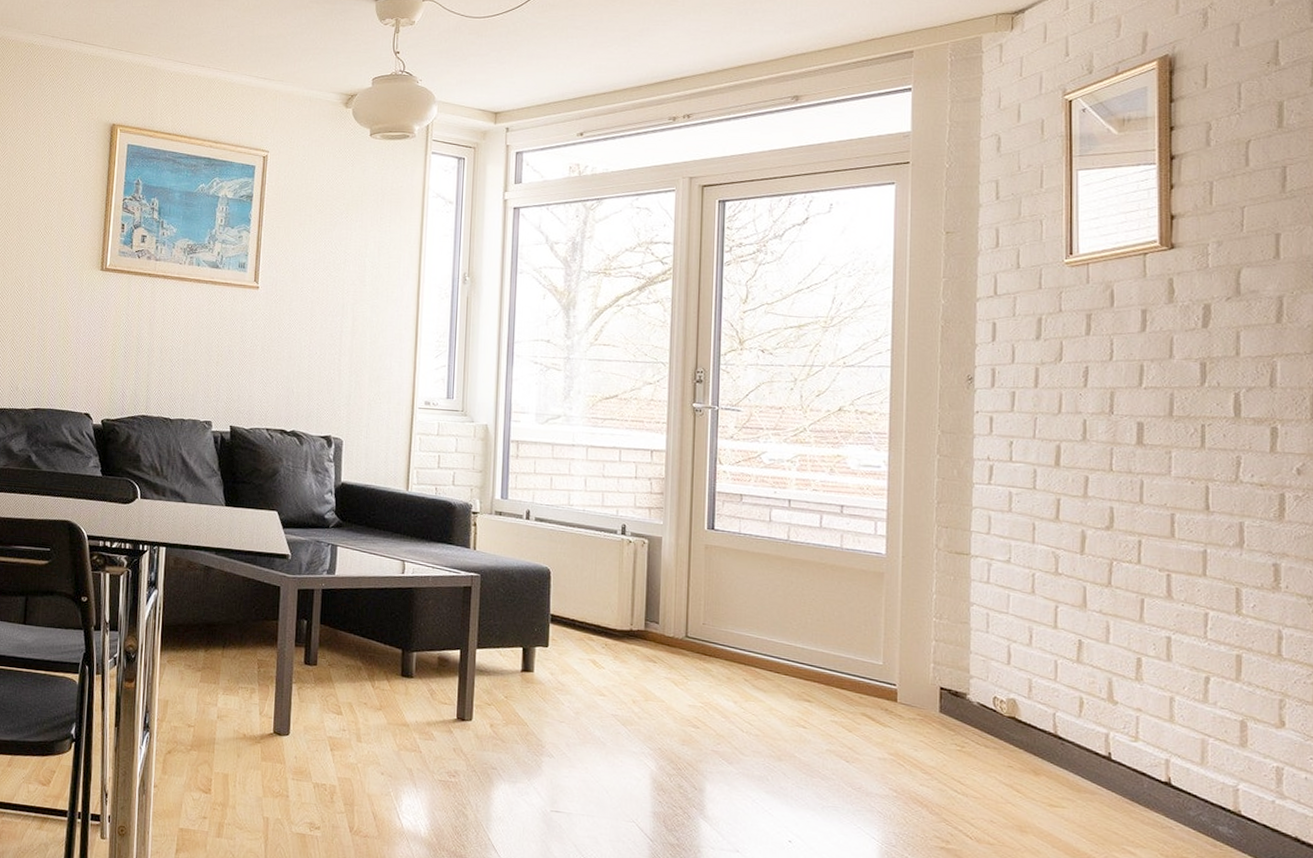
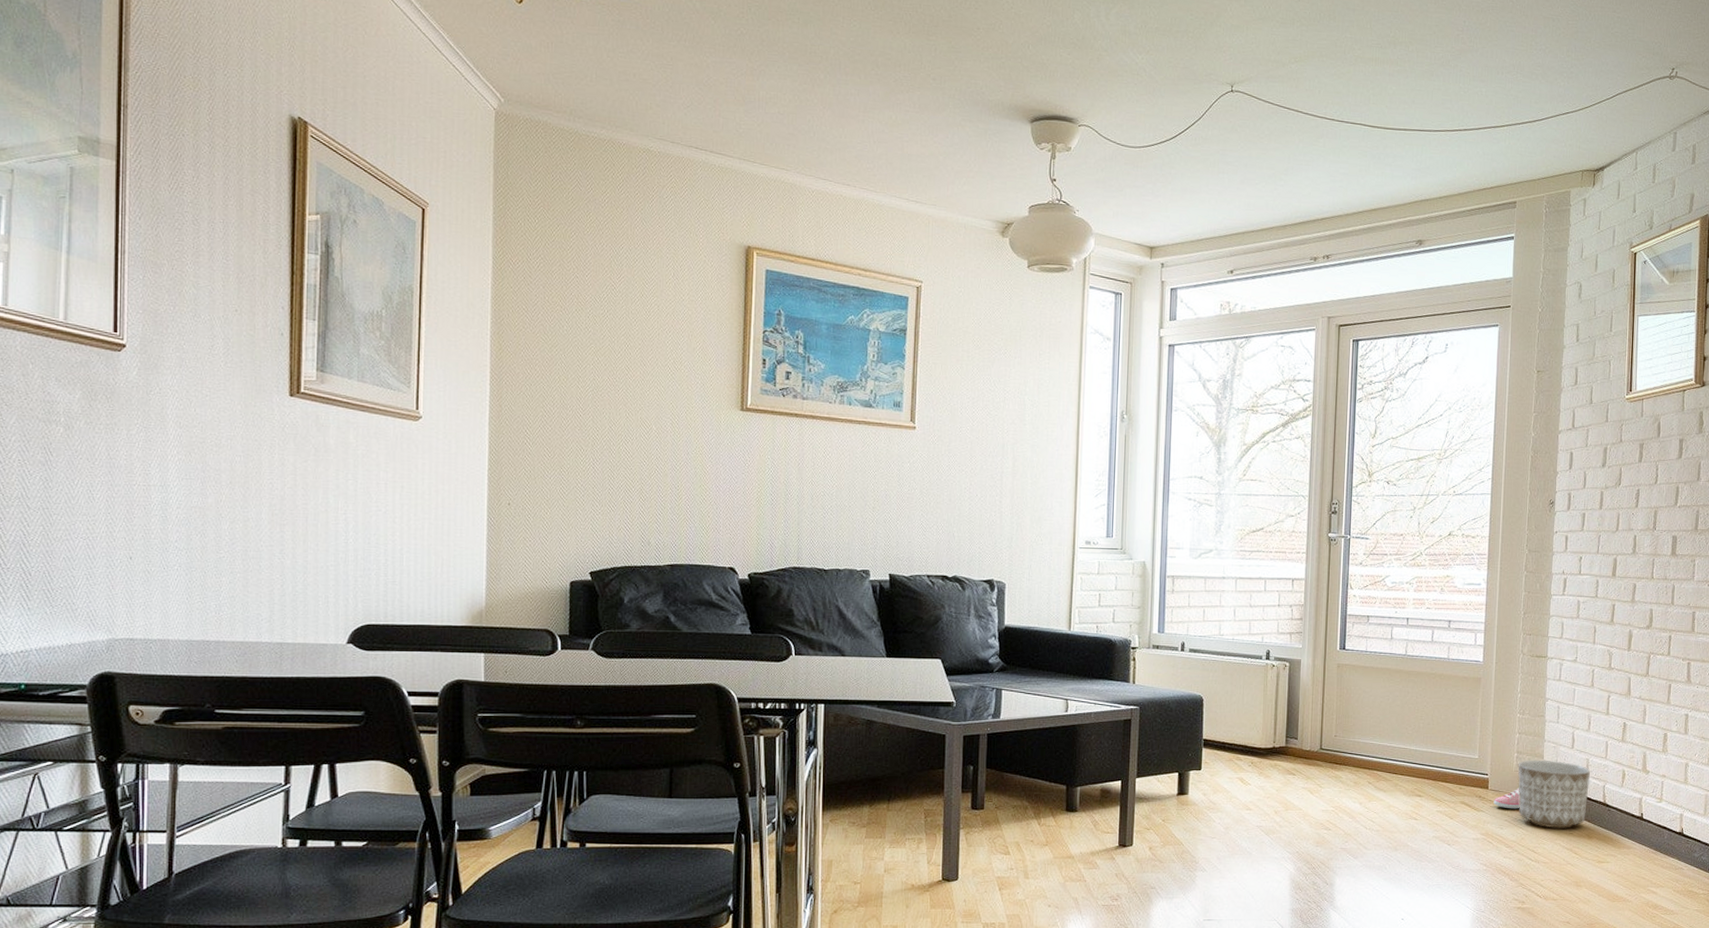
sneaker: none [904,704,940,730] -> present [1493,788,1520,809]
planter: none [935,673,1035,760] -> present [1518,760,1591,829]

